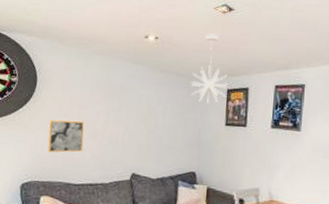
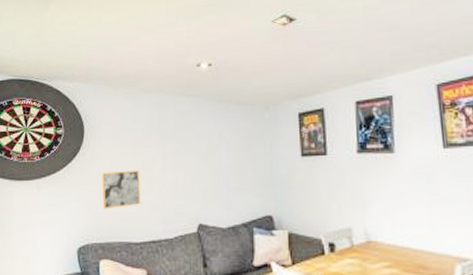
pendant light: present [190,34,228,105] -> none [254,51,299,134]

